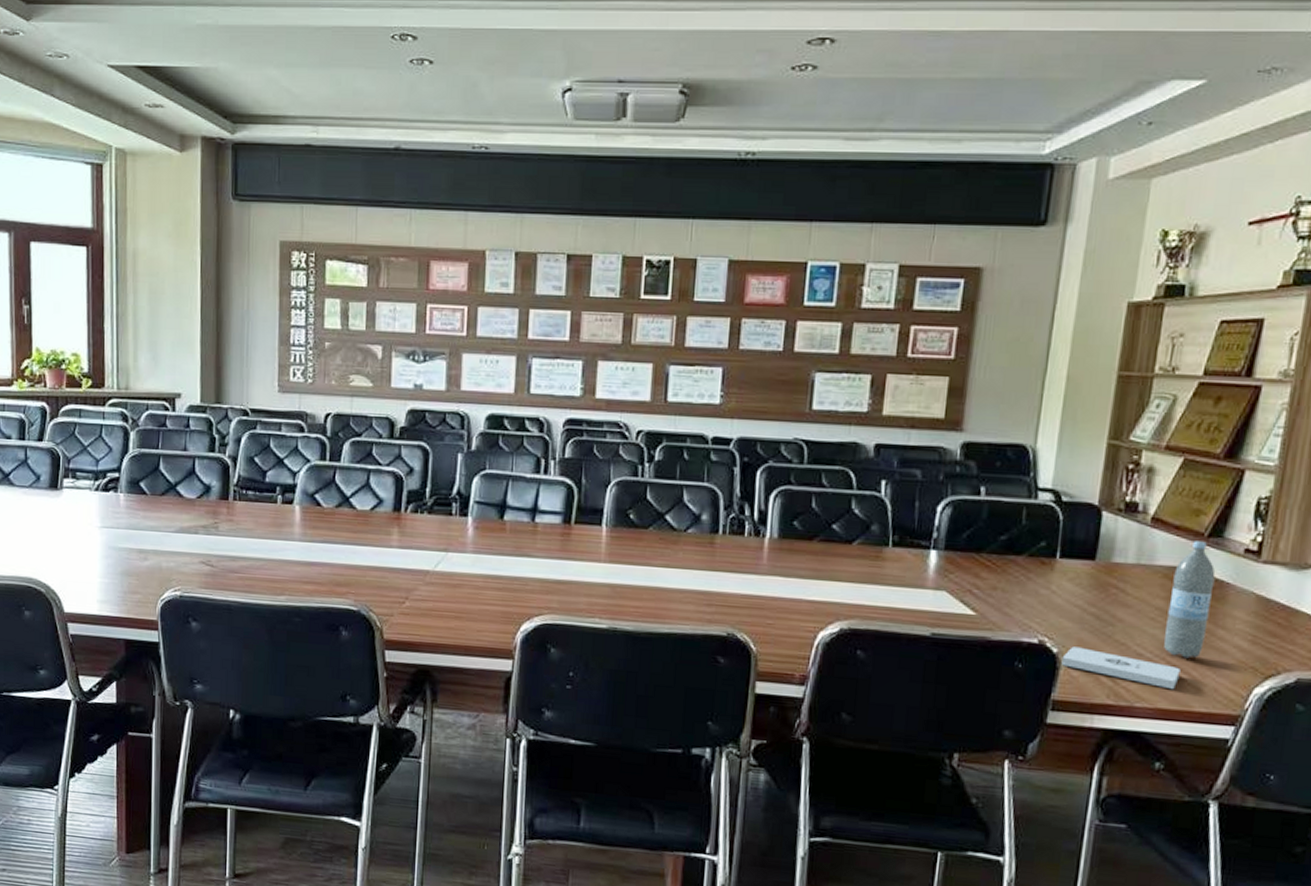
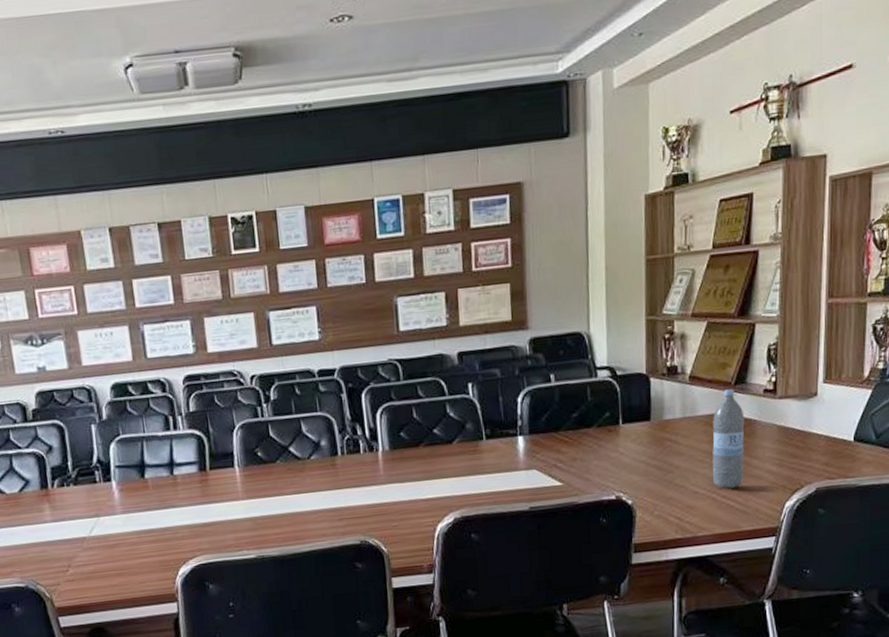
notepad: present [1061,646,1180,690] -> none [636,495,729,517]

